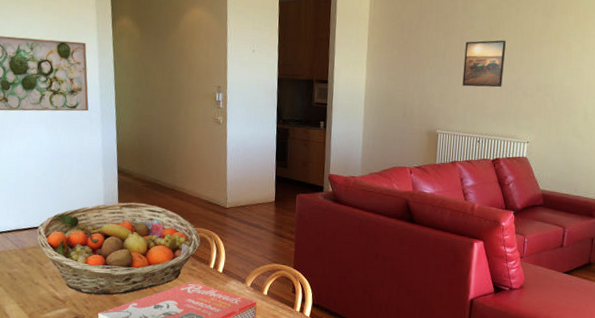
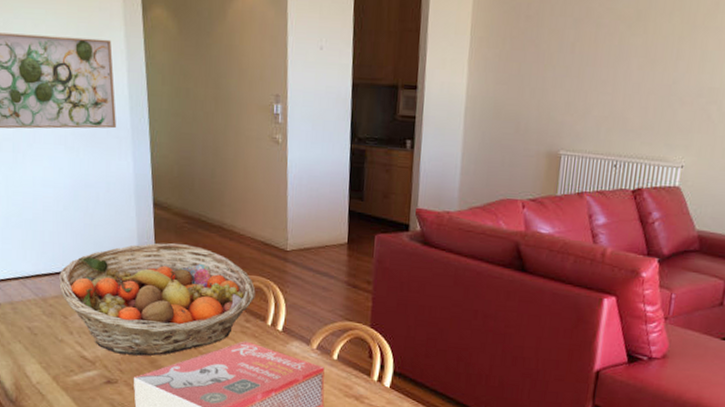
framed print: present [462,40,506,88] -> none [595,27,659,93]

